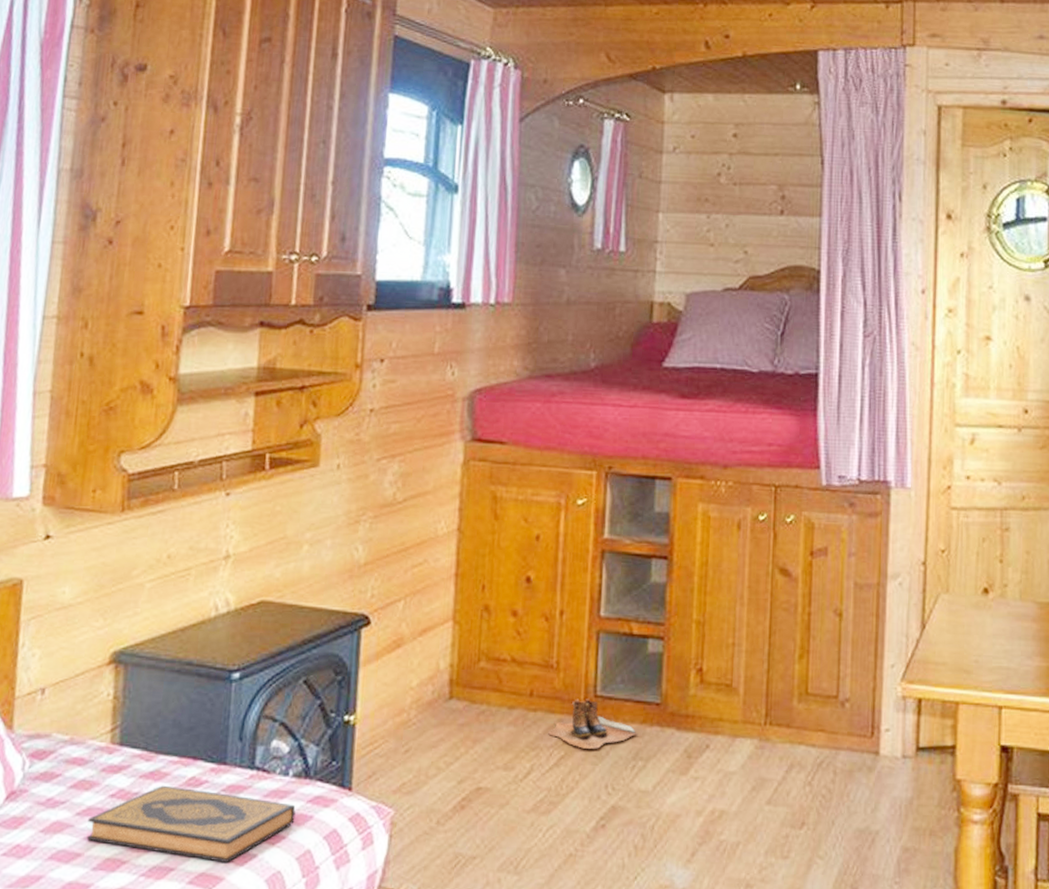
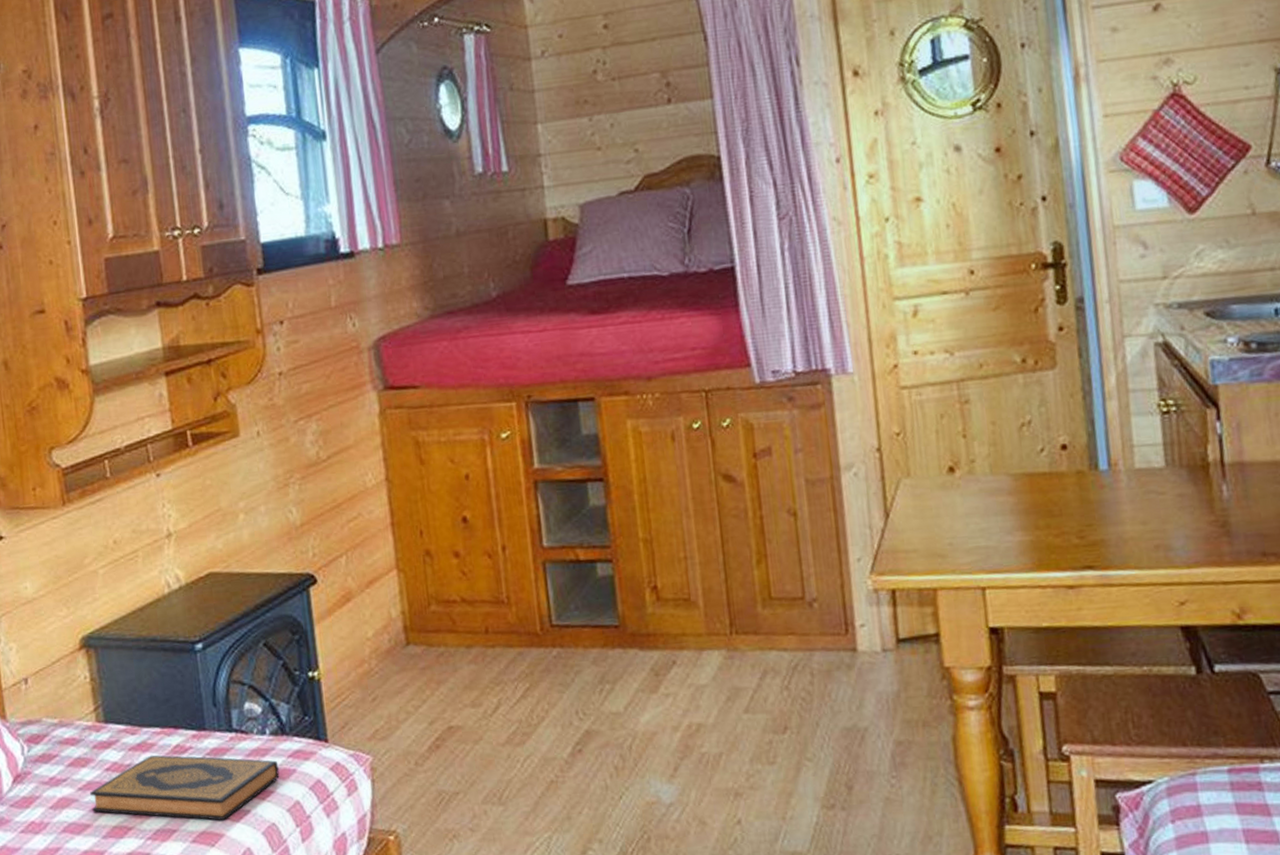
boots: present [548,698,637,749] -> none [510,629,600,678]

